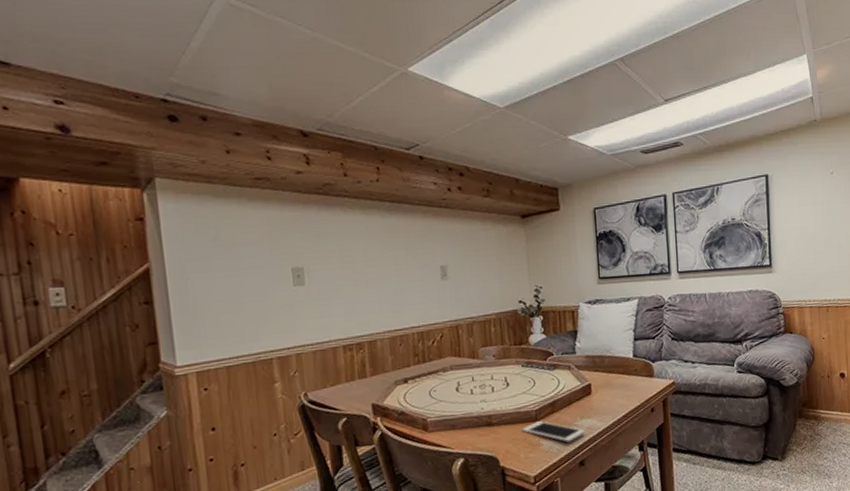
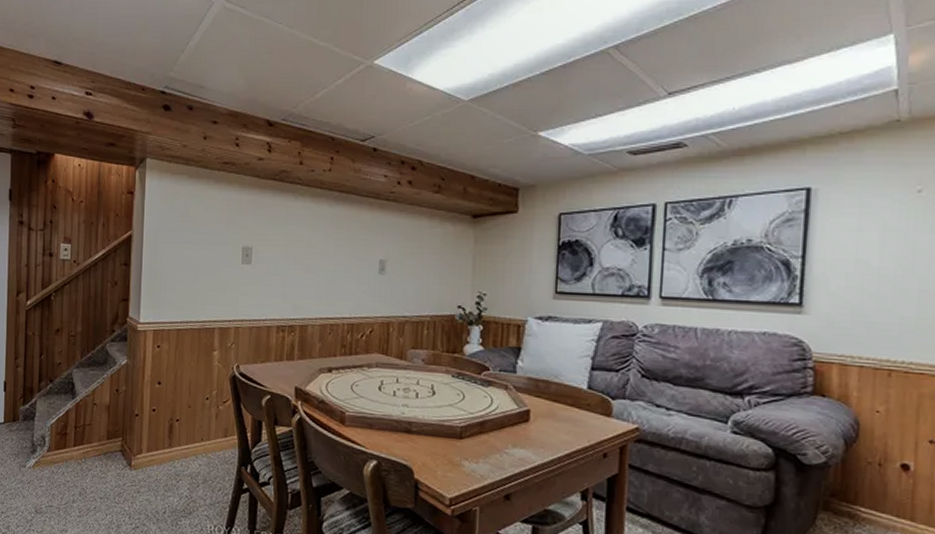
cell phone: present [522,421,586,442] -> none [443,439,517,470]

